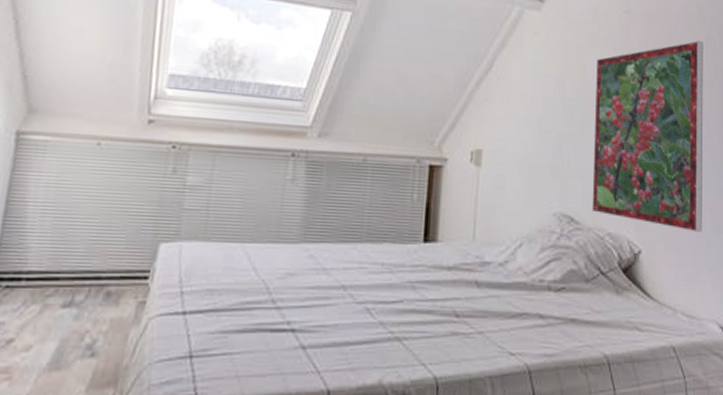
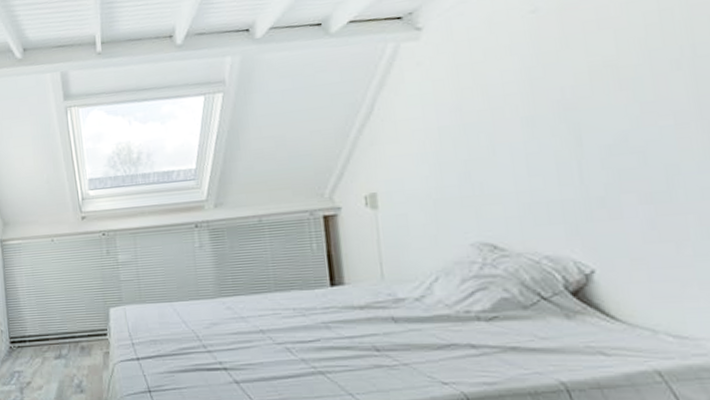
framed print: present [592,40,704,233] -> none [500,16,685,242]

